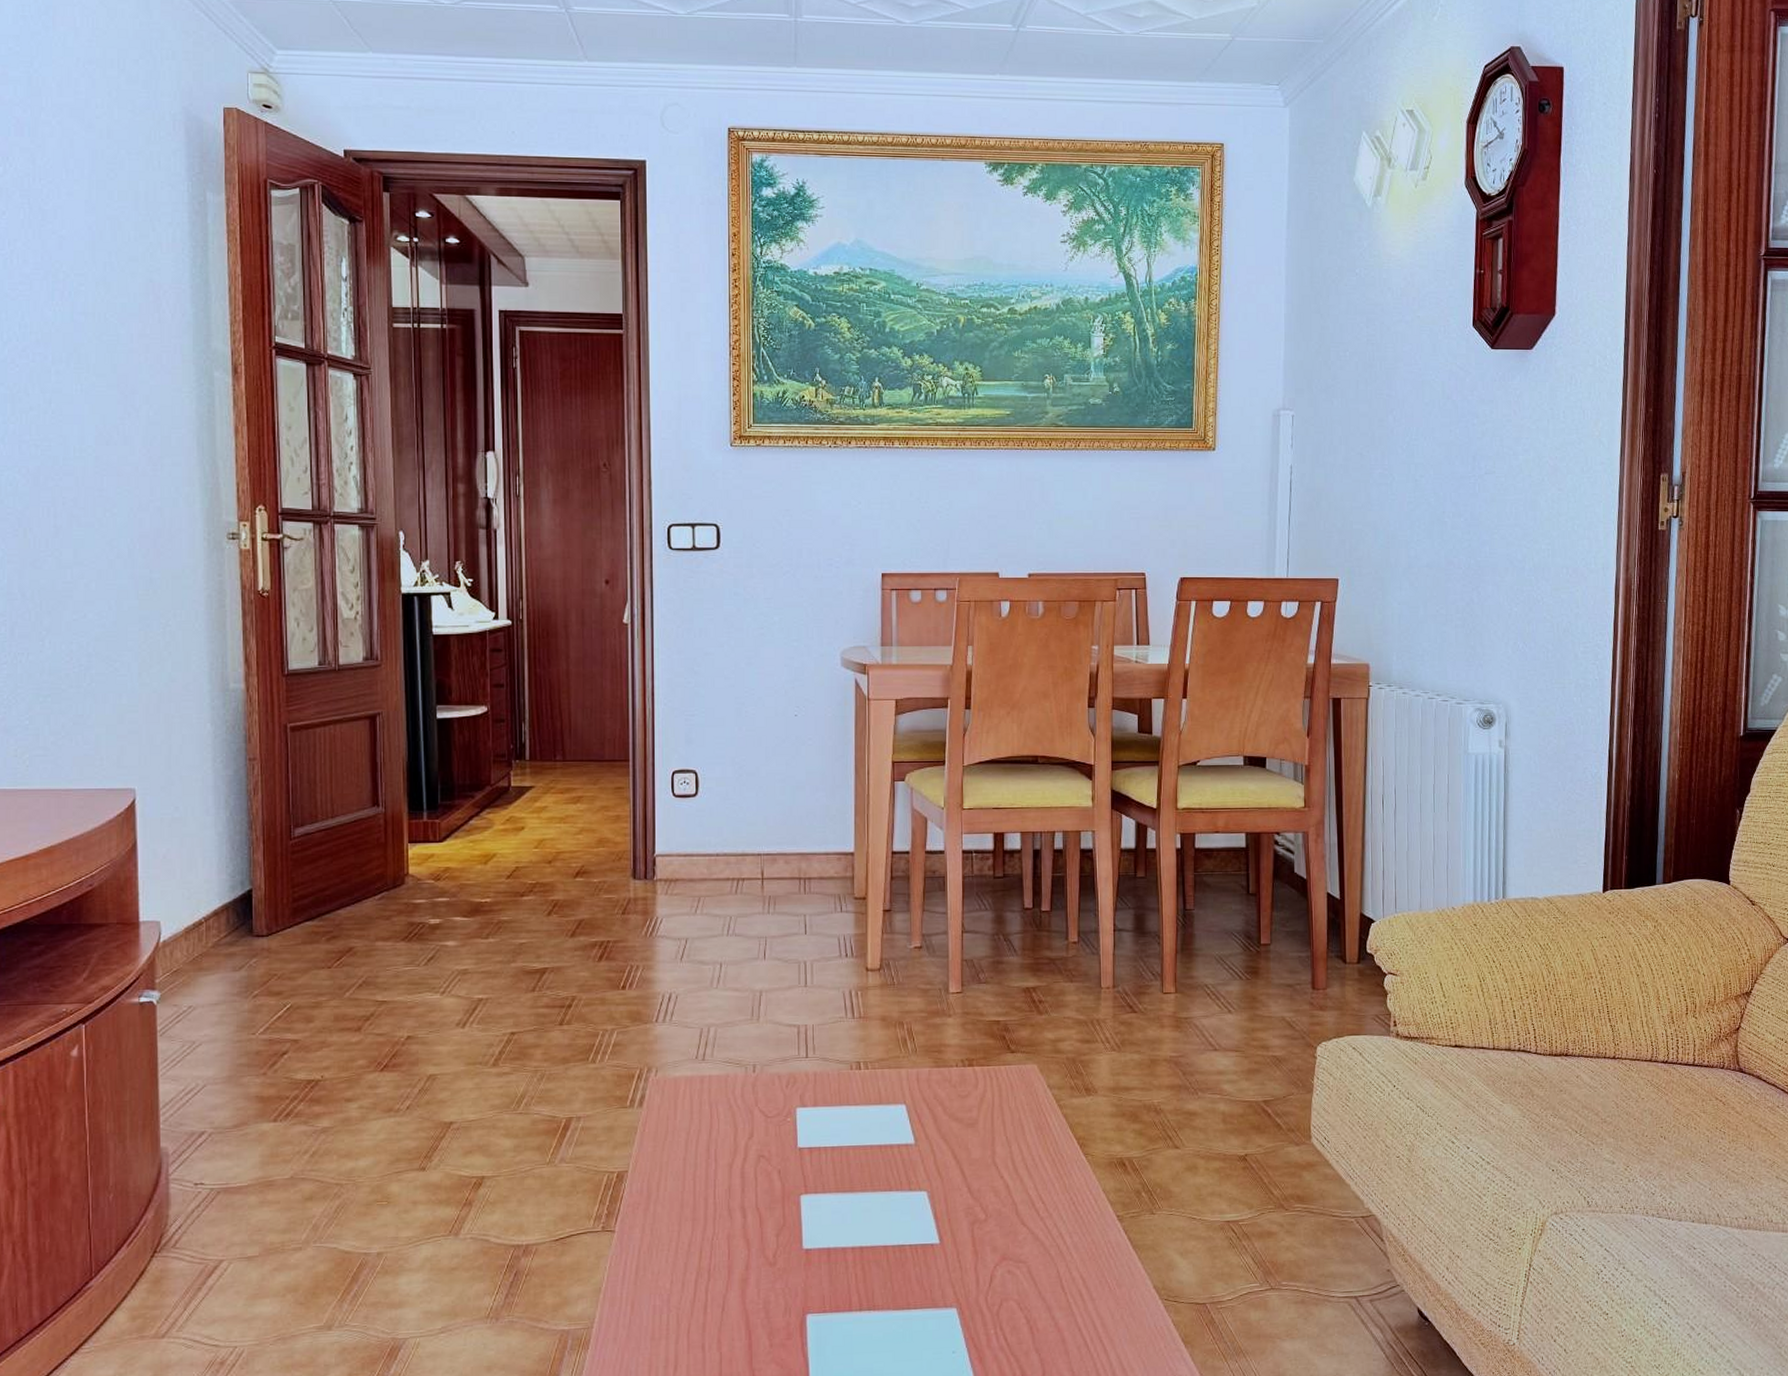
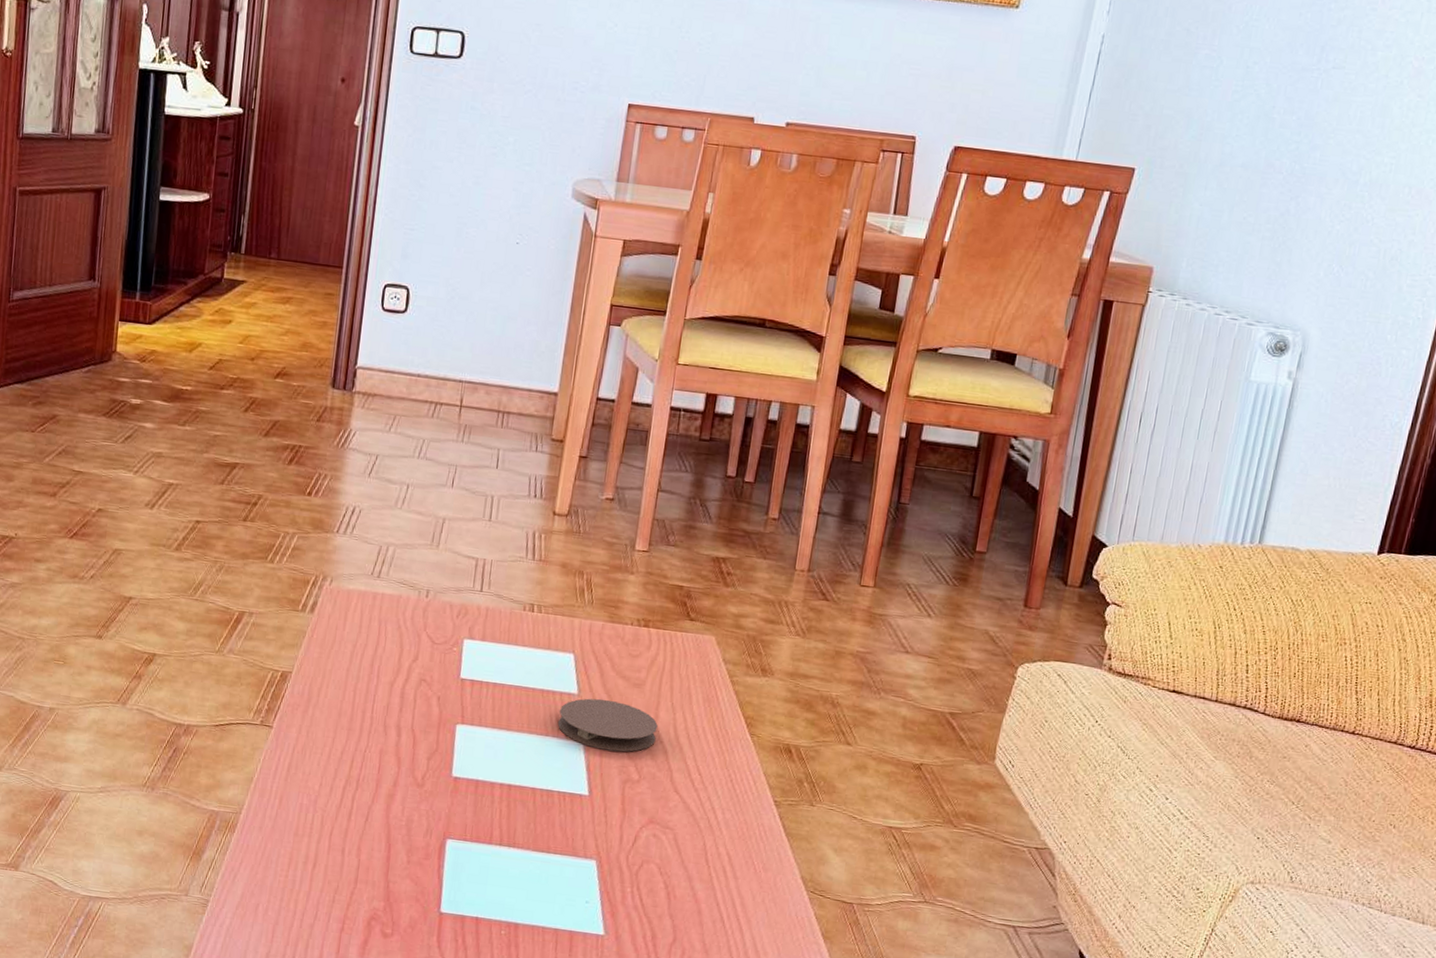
coaster: none [899,1144,996,1195] -> present [557,698,658,752]

